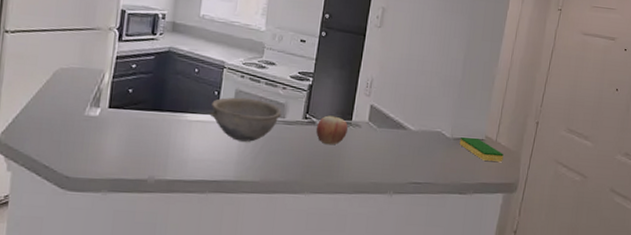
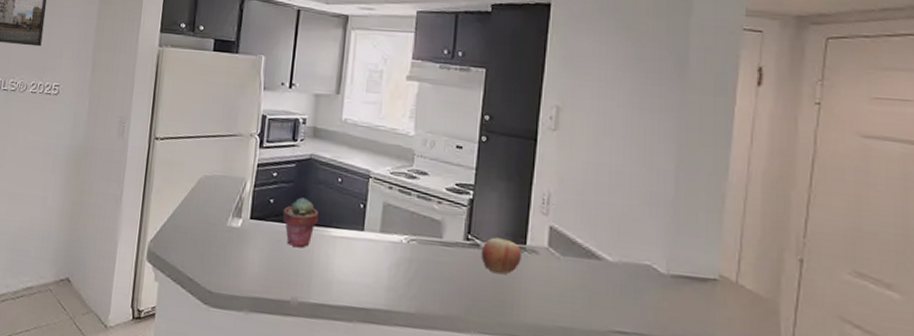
potted succulent: none [141,86,176,132] -> present [282,197,319,248]
bowl: present [209,97,282,142] -> none [355,211,438,265]
dish sponge: present [459,137,504,162] -> none [680,274,751,312]

